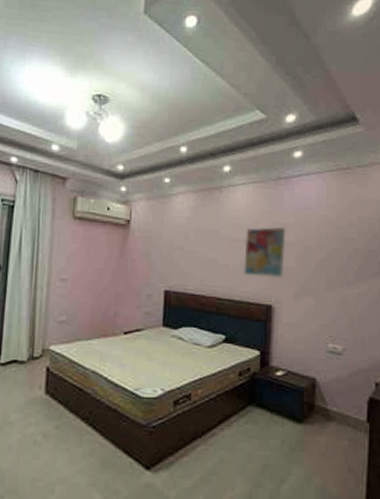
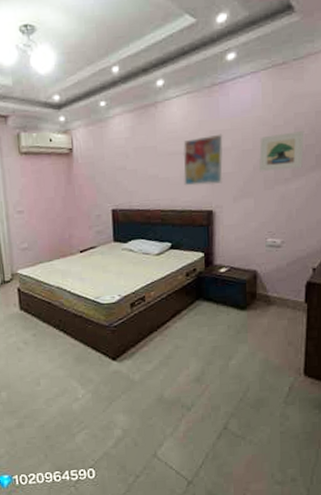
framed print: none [322,235,368,273] -> present [259,131,305,172]

